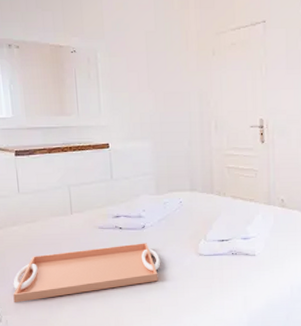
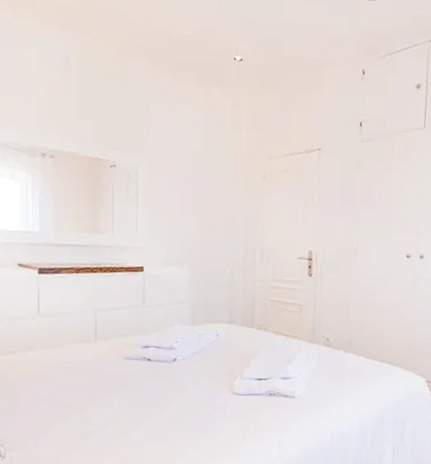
serving tray: present [13,243,161,303] -> none [21,377,191,438]

